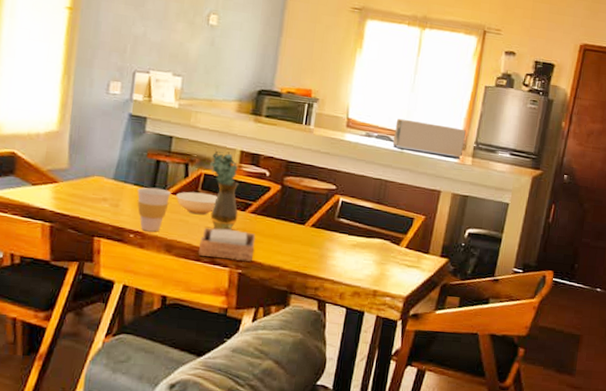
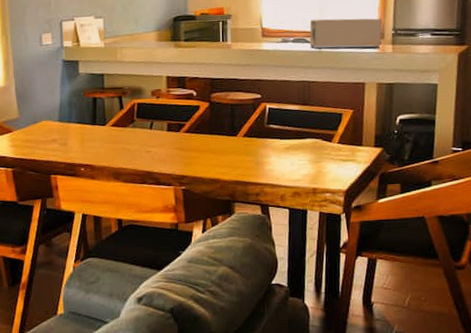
cup: present [137,187,171,232] -> none [80,122,111,163]
bowl: present [176,191,217,215] -> none [115,120,152,142]
napkin holder: present [198,227,256,262] -> none [143,150,194,179]
vase: present [210,148,239,231] -> none [141,78,174,153]

